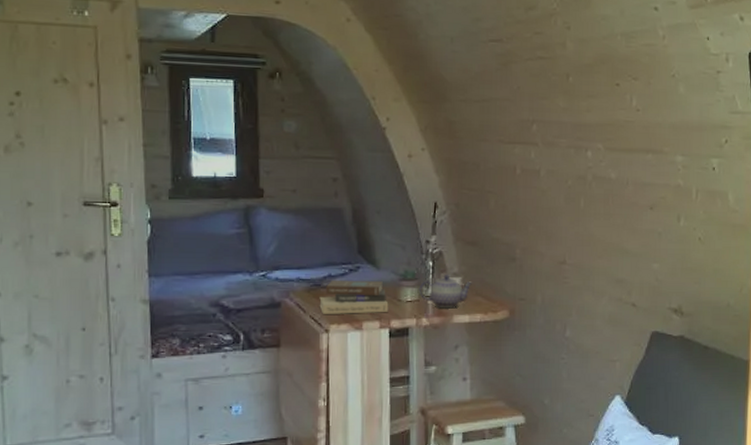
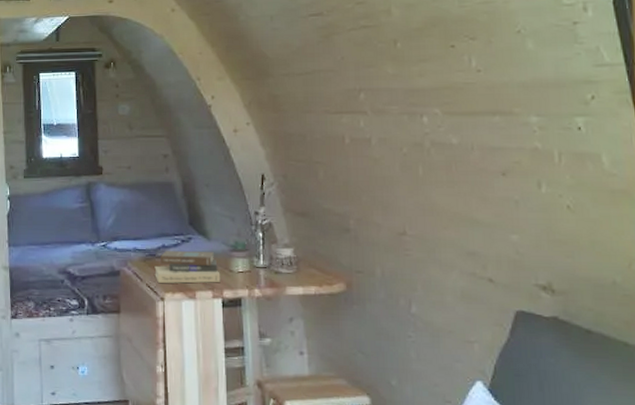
teapot: present [419,275,473,309] -> none [250,246,305,280]

